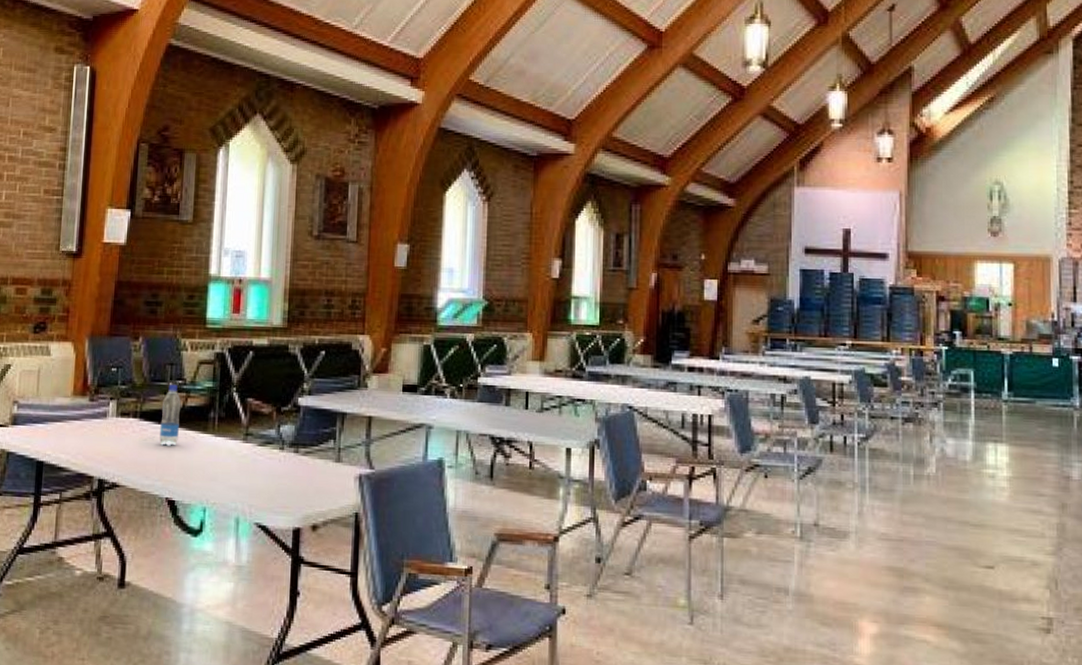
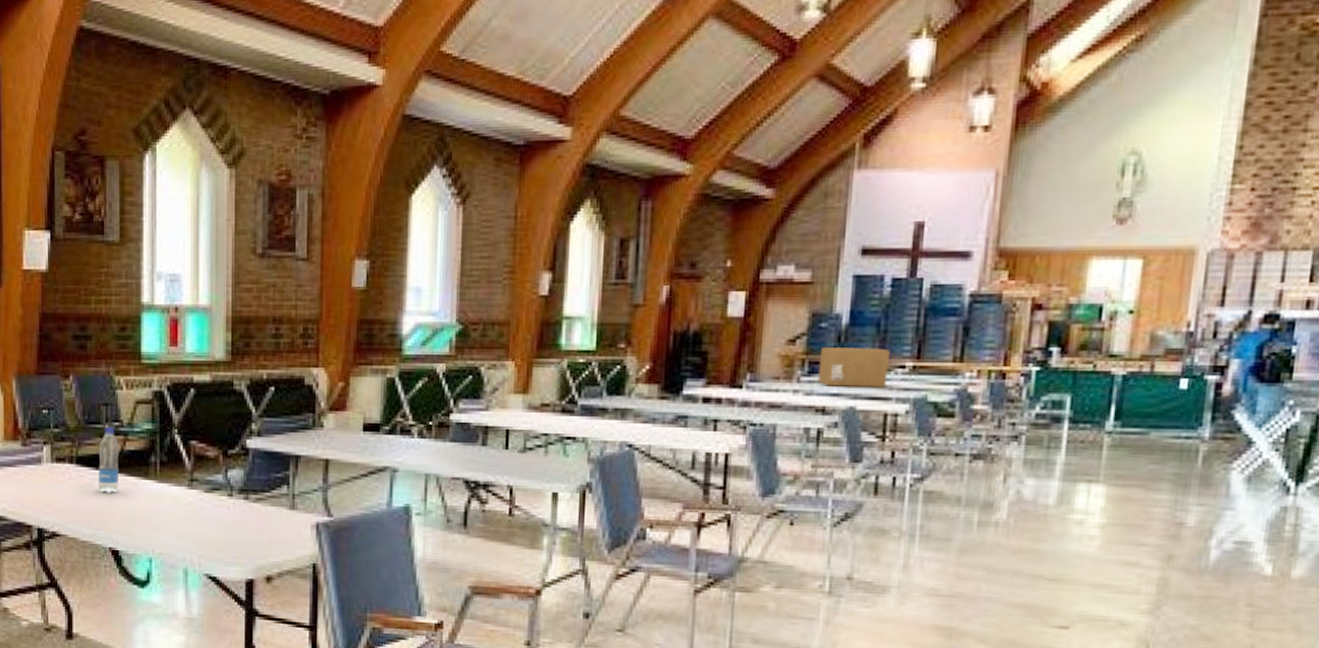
box: none [778,327,833,362] -> present [817,347,890,389]

